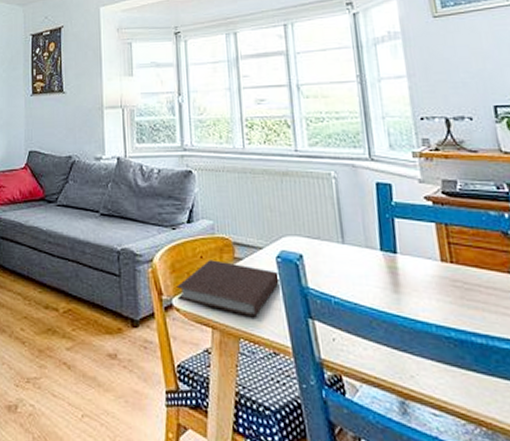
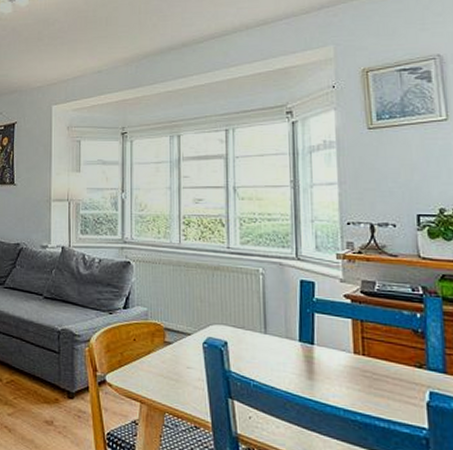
notebook: present [177,260,280,318] -> none [110,343,204,396]

